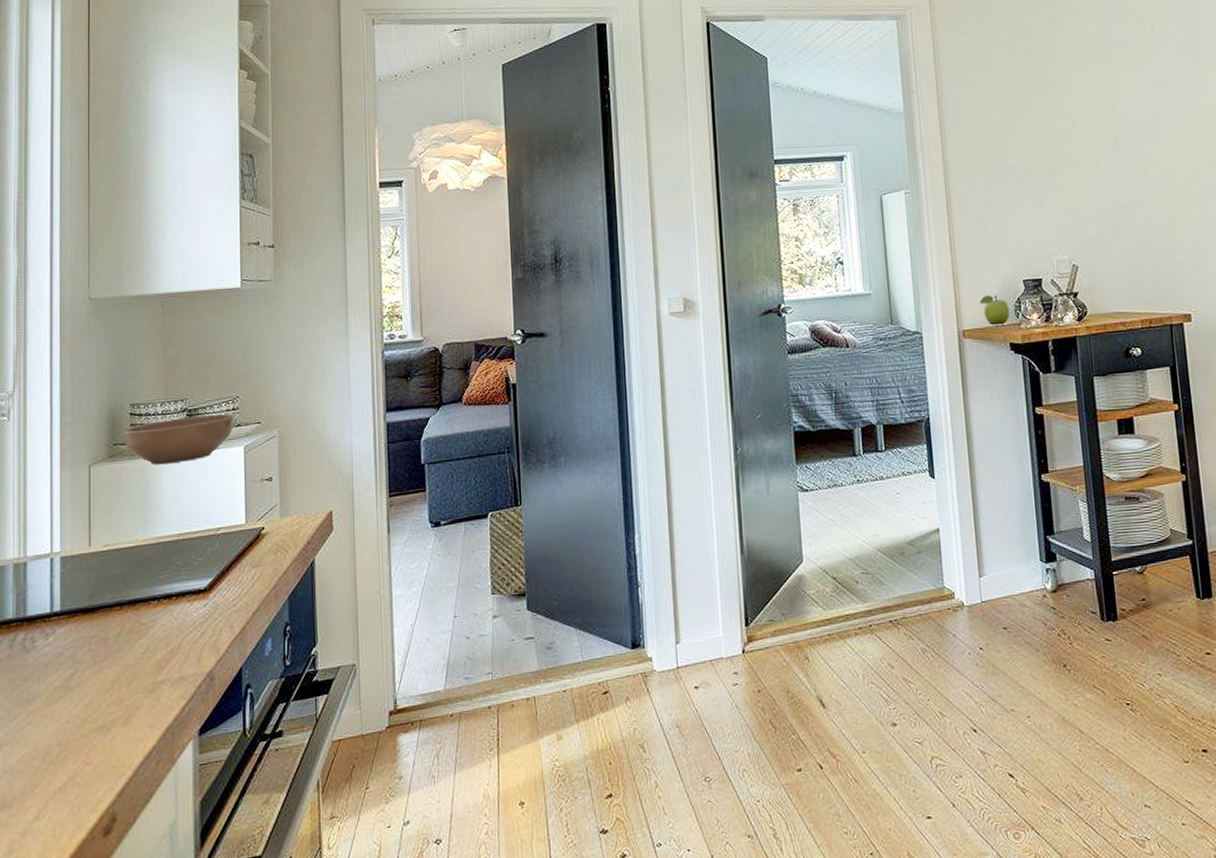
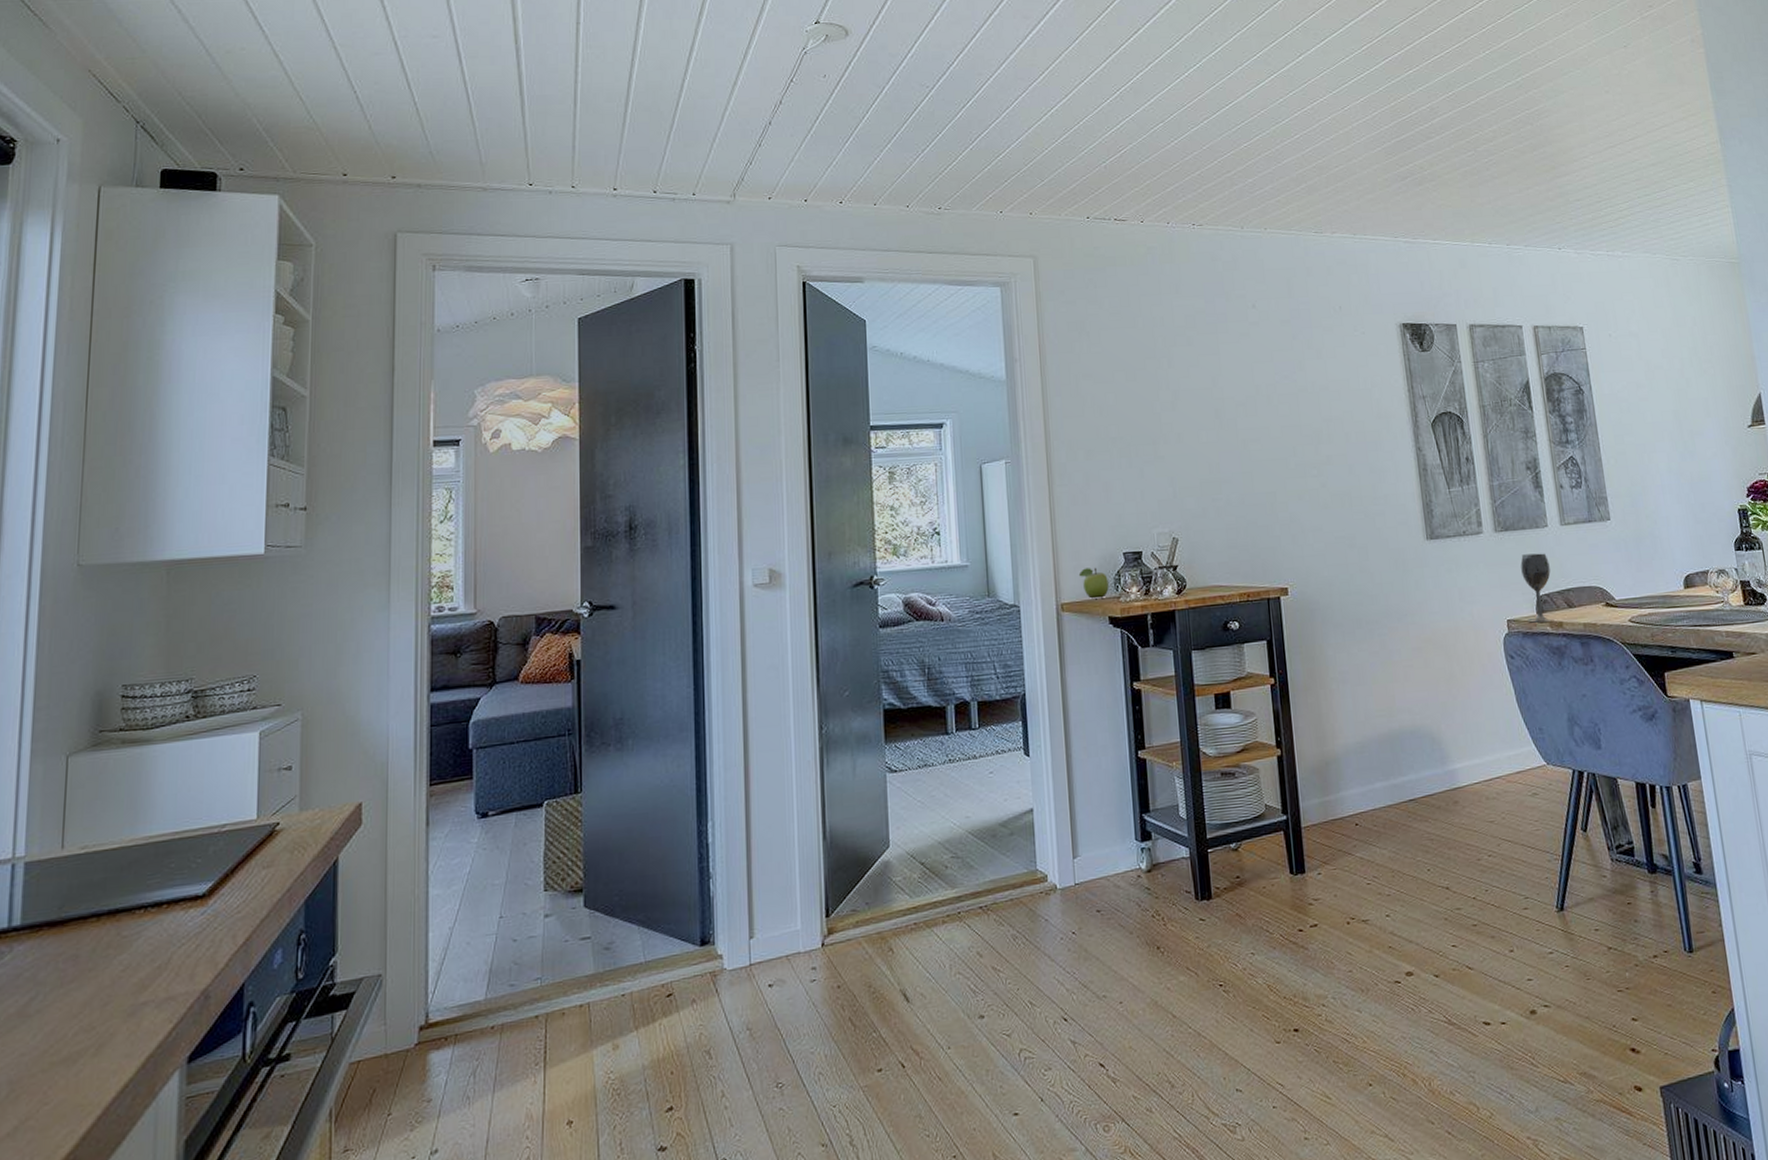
bowl: present [121,413,236,465] -> none [109,695,251,754]

